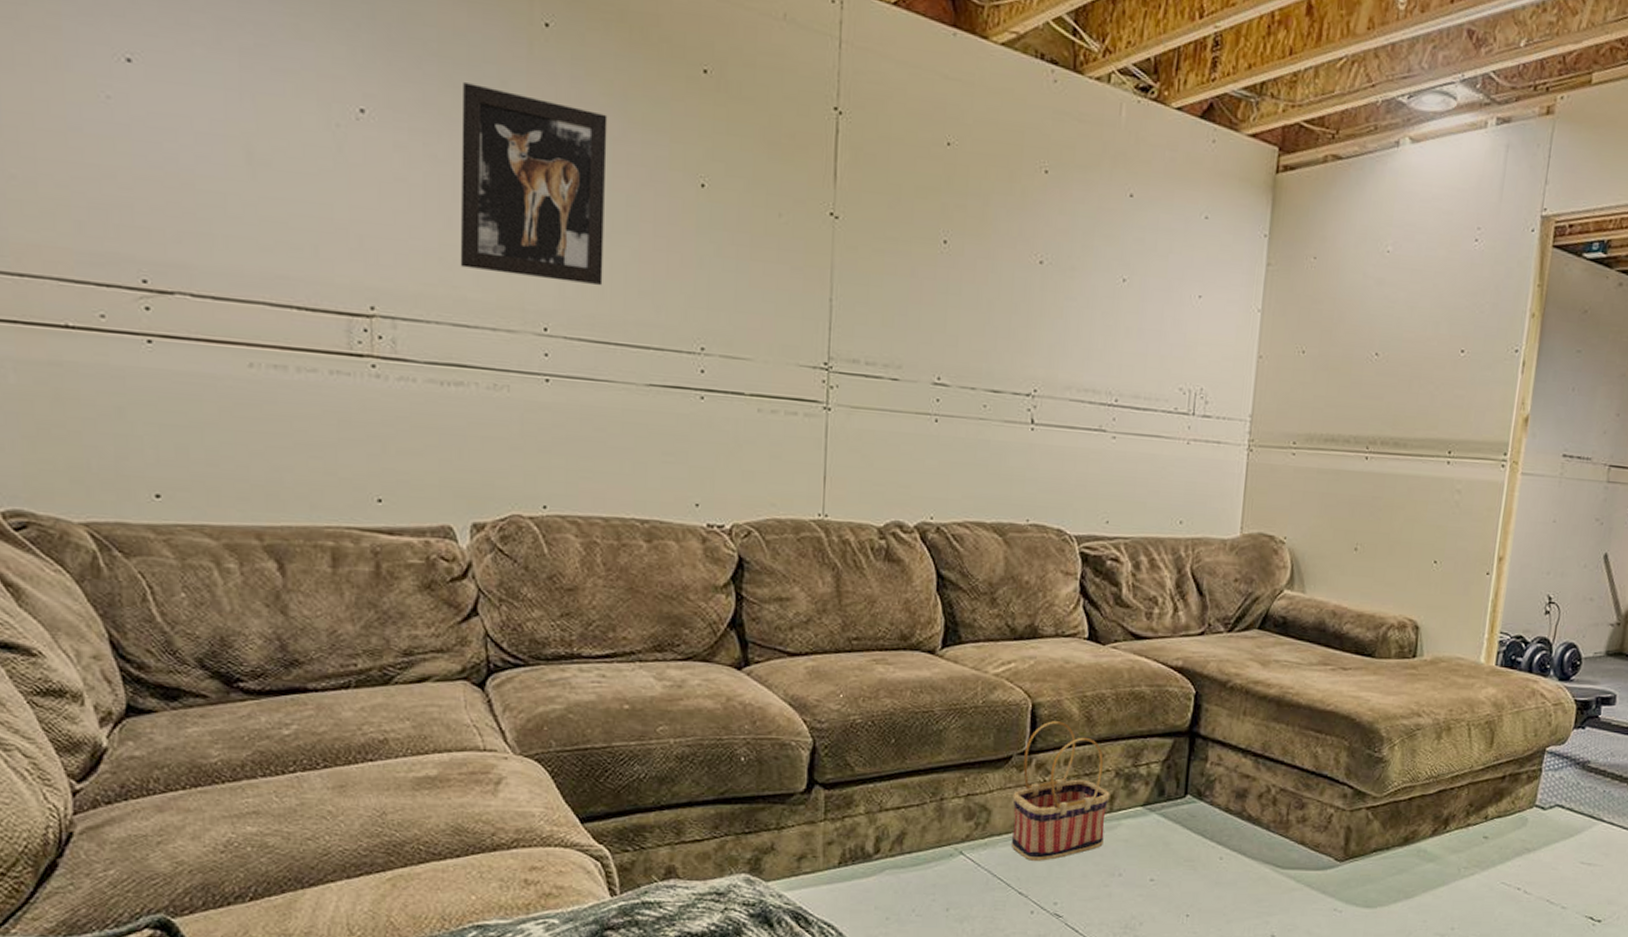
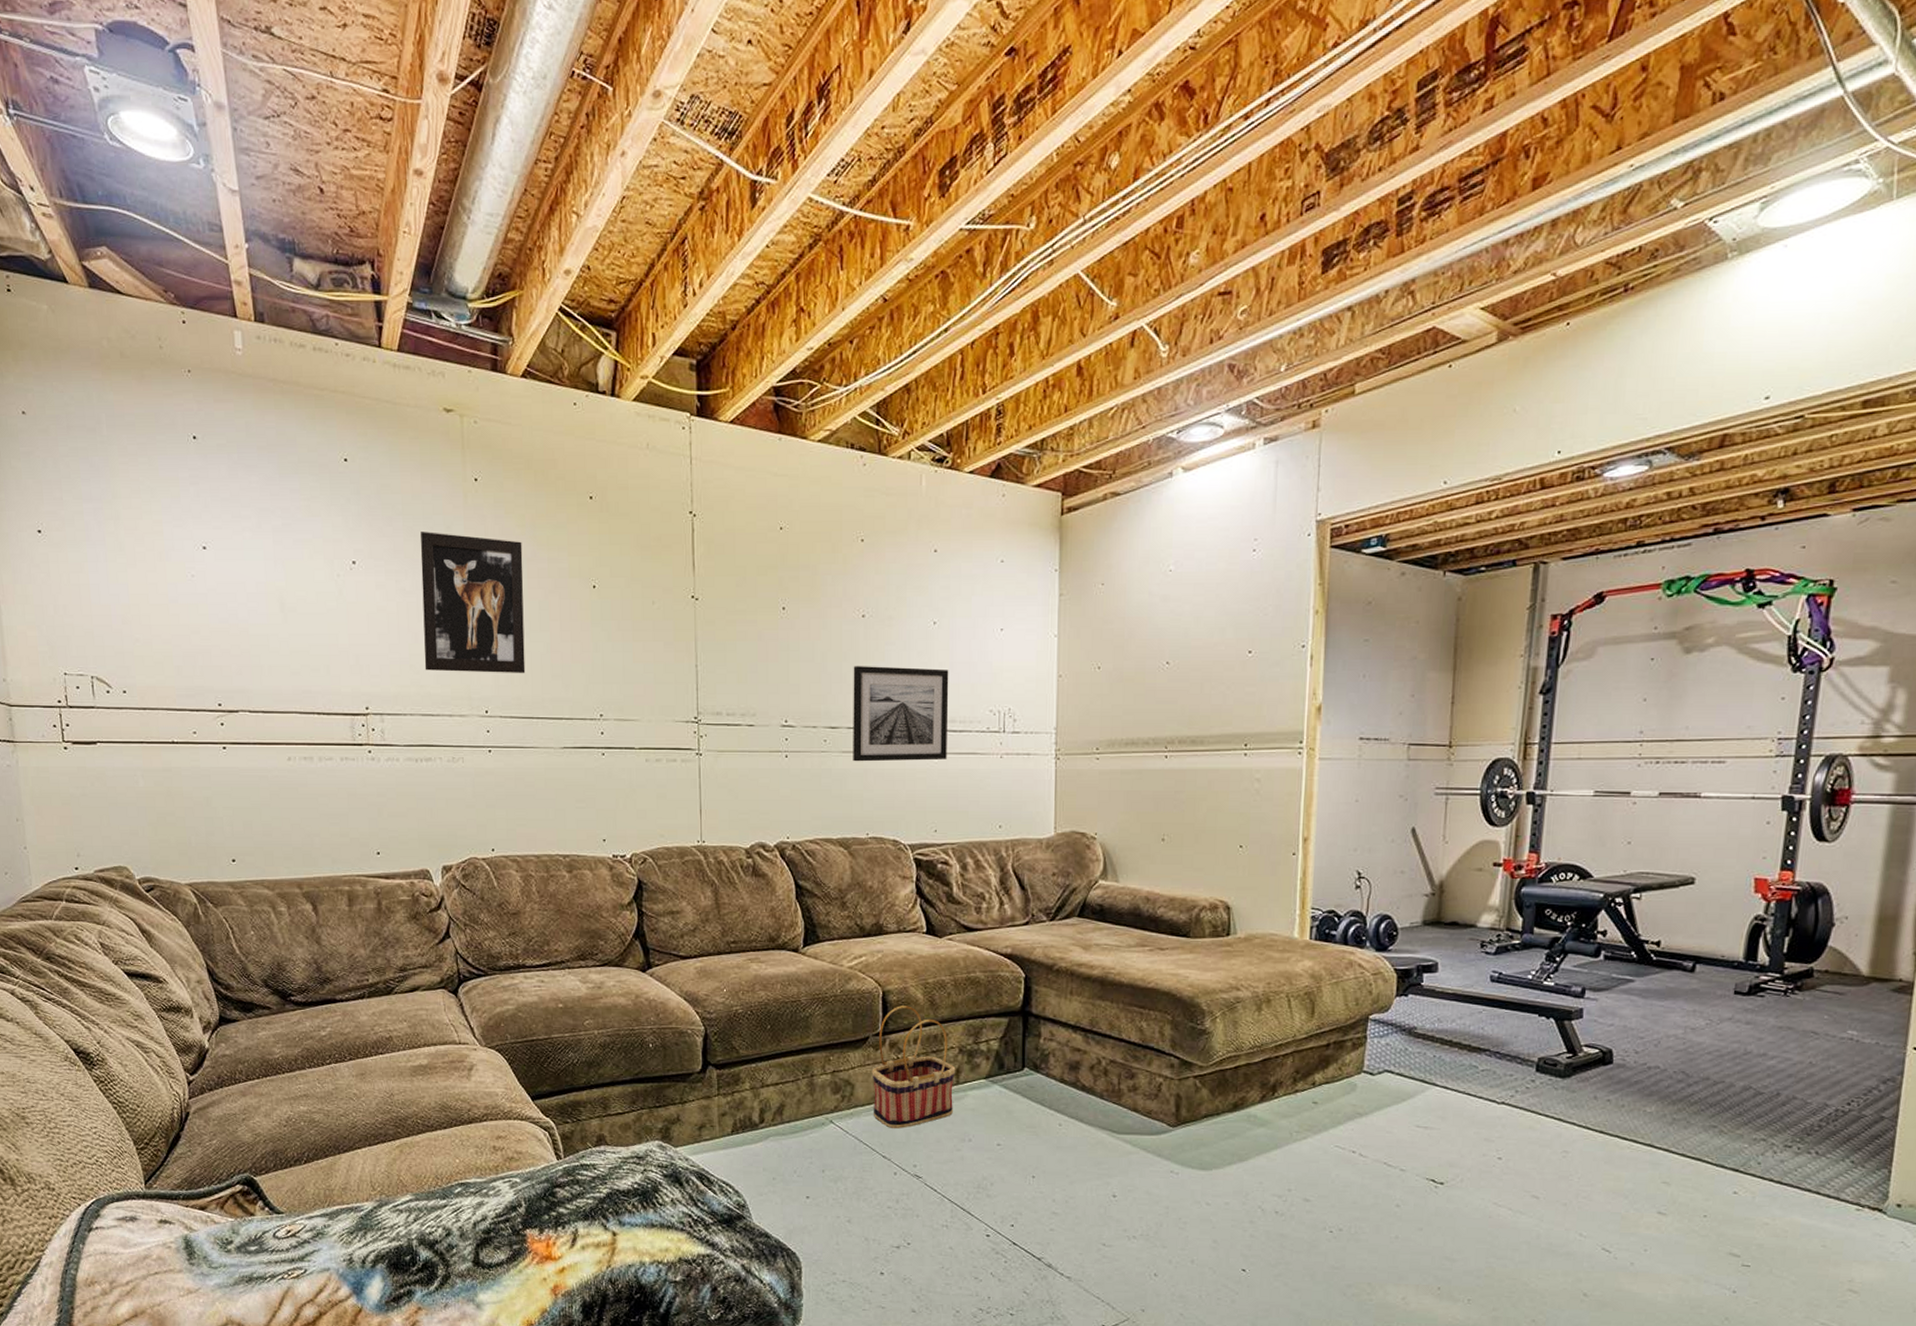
wall art: none [1016,321,1137,441] -> present [853,666,949,762]

